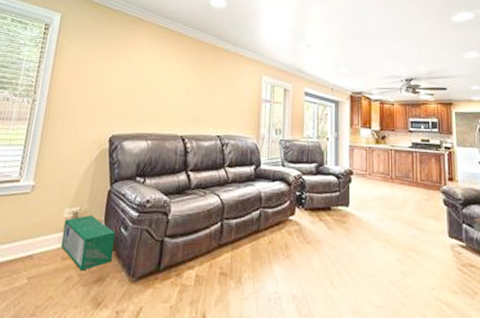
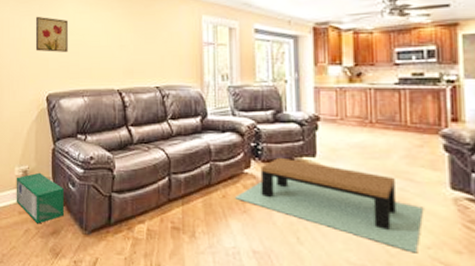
wall art: none [104,59,141,96] -> present [35,16,68,52]
coffee table: none [280,205,429,294] -> present [235,157,423,253]

